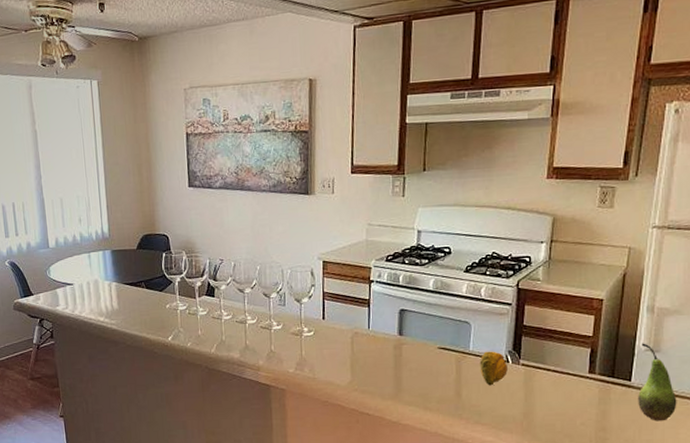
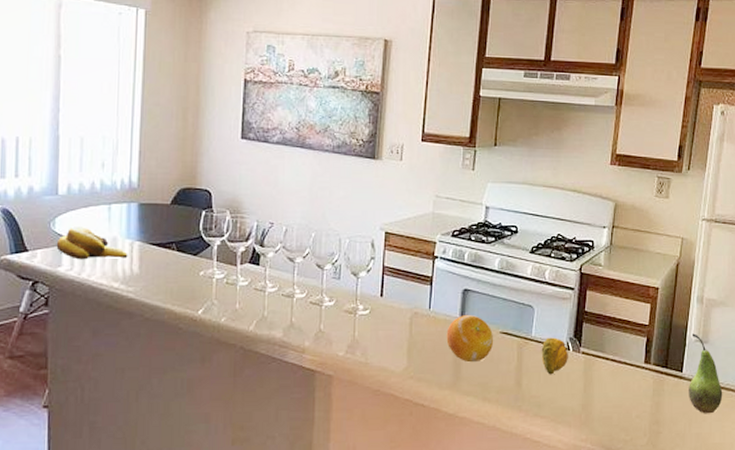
banana: none [53,273,108,300] -> present [56,227,128,260]
fruit: none [386,333,432,376] -> present [446,315,494,363]

